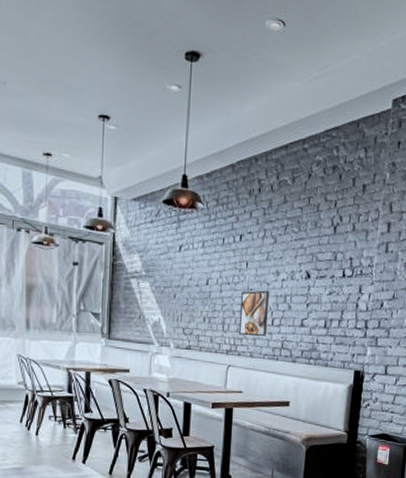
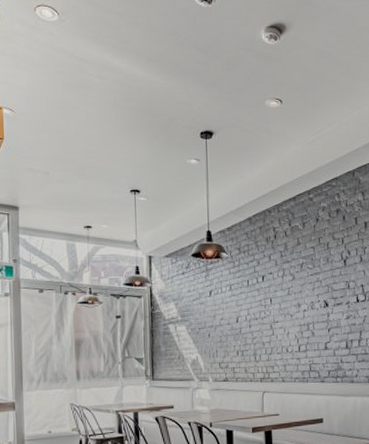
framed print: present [238,290,269,337] -> none [268,321,295,364]

